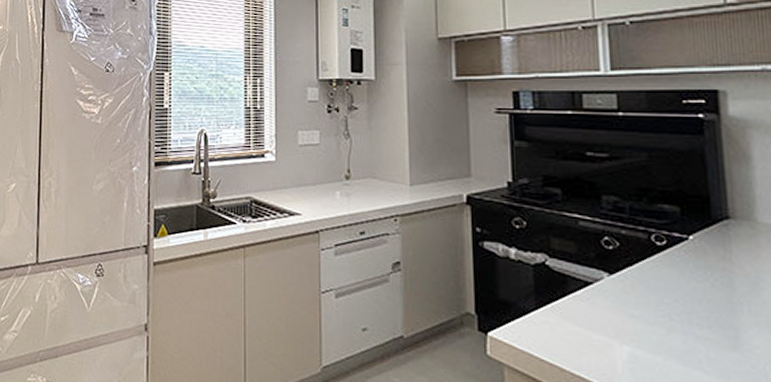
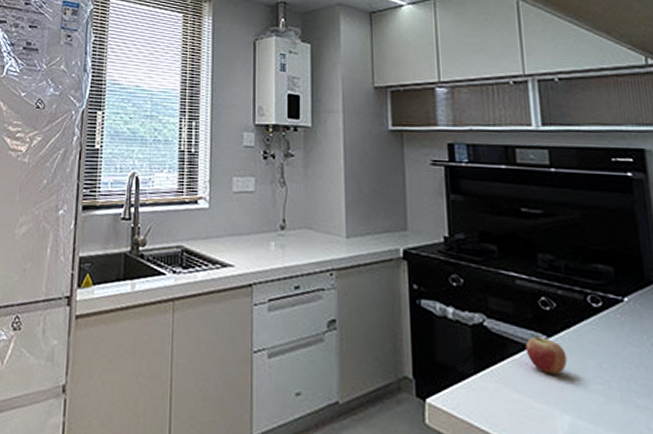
fruit: none [587,271,629,308] -> present [525,333,568,374]

